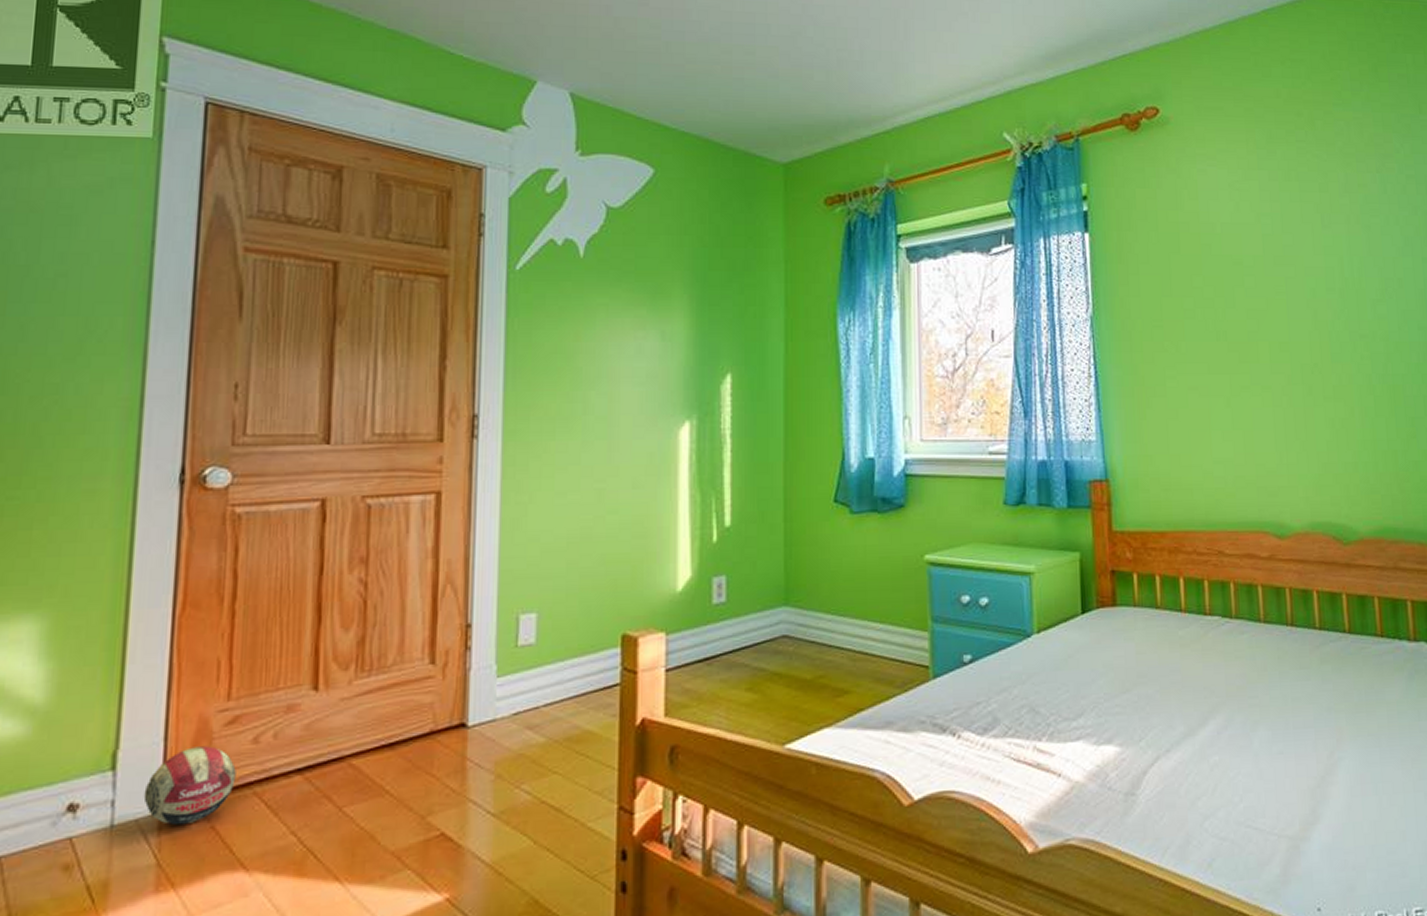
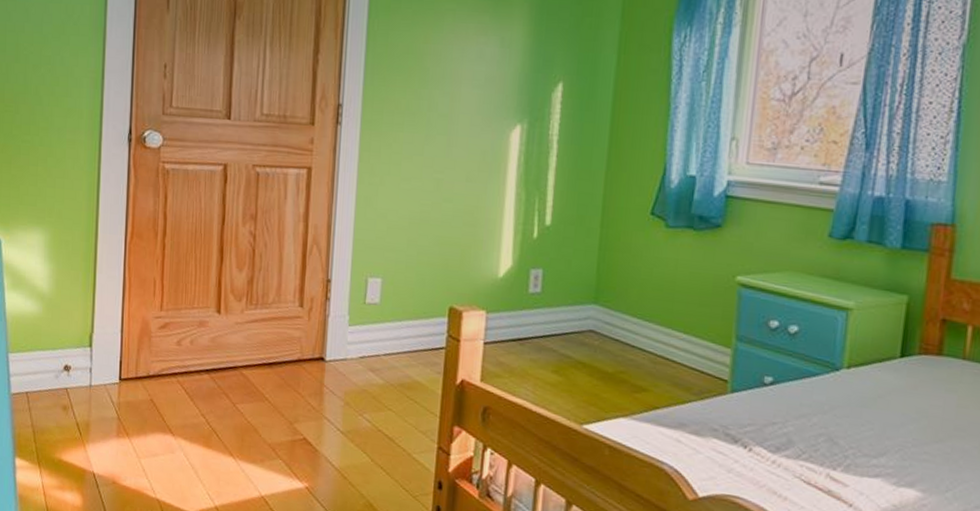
ball: present [143,746,236,825] -> none [109,340,166,395]

